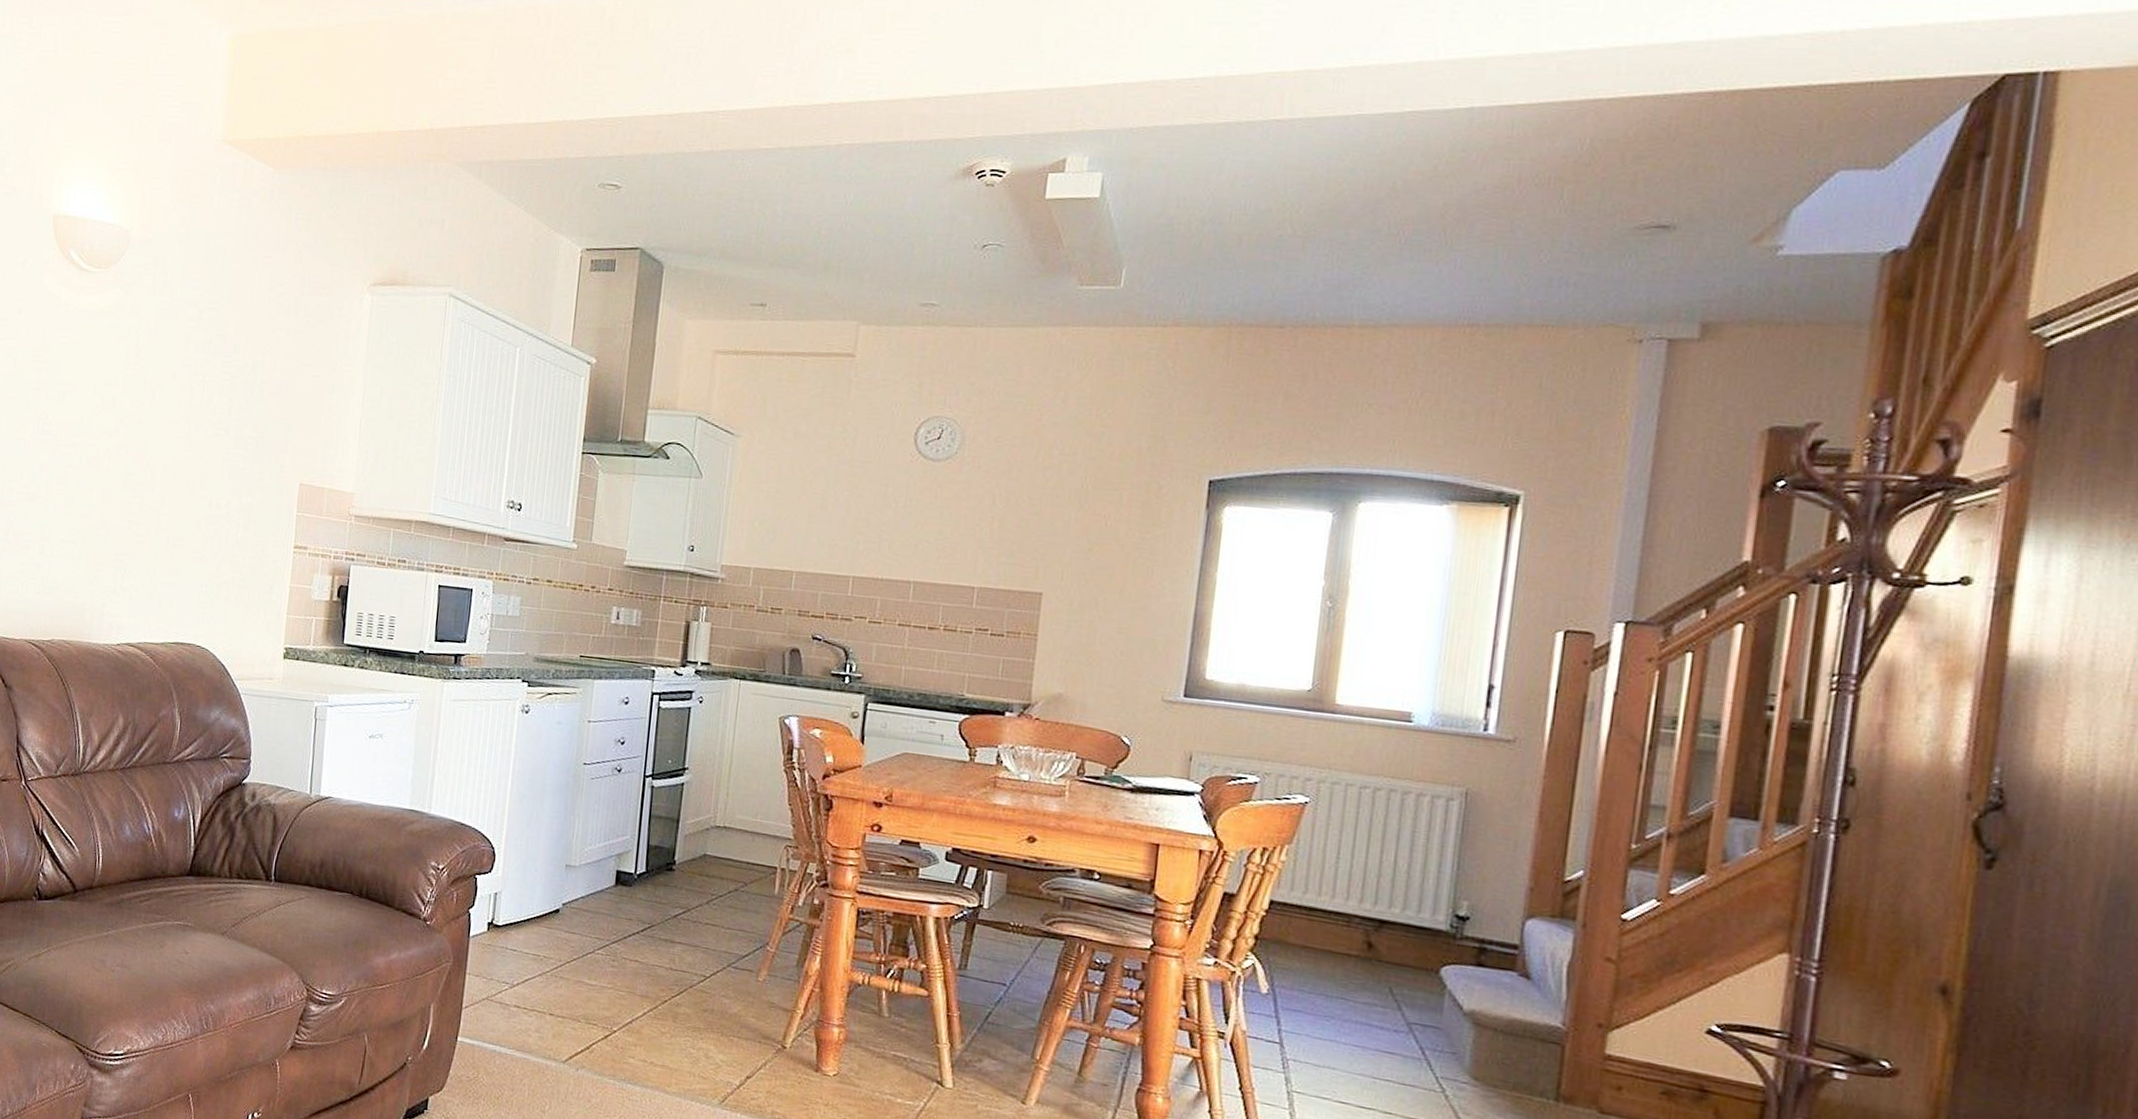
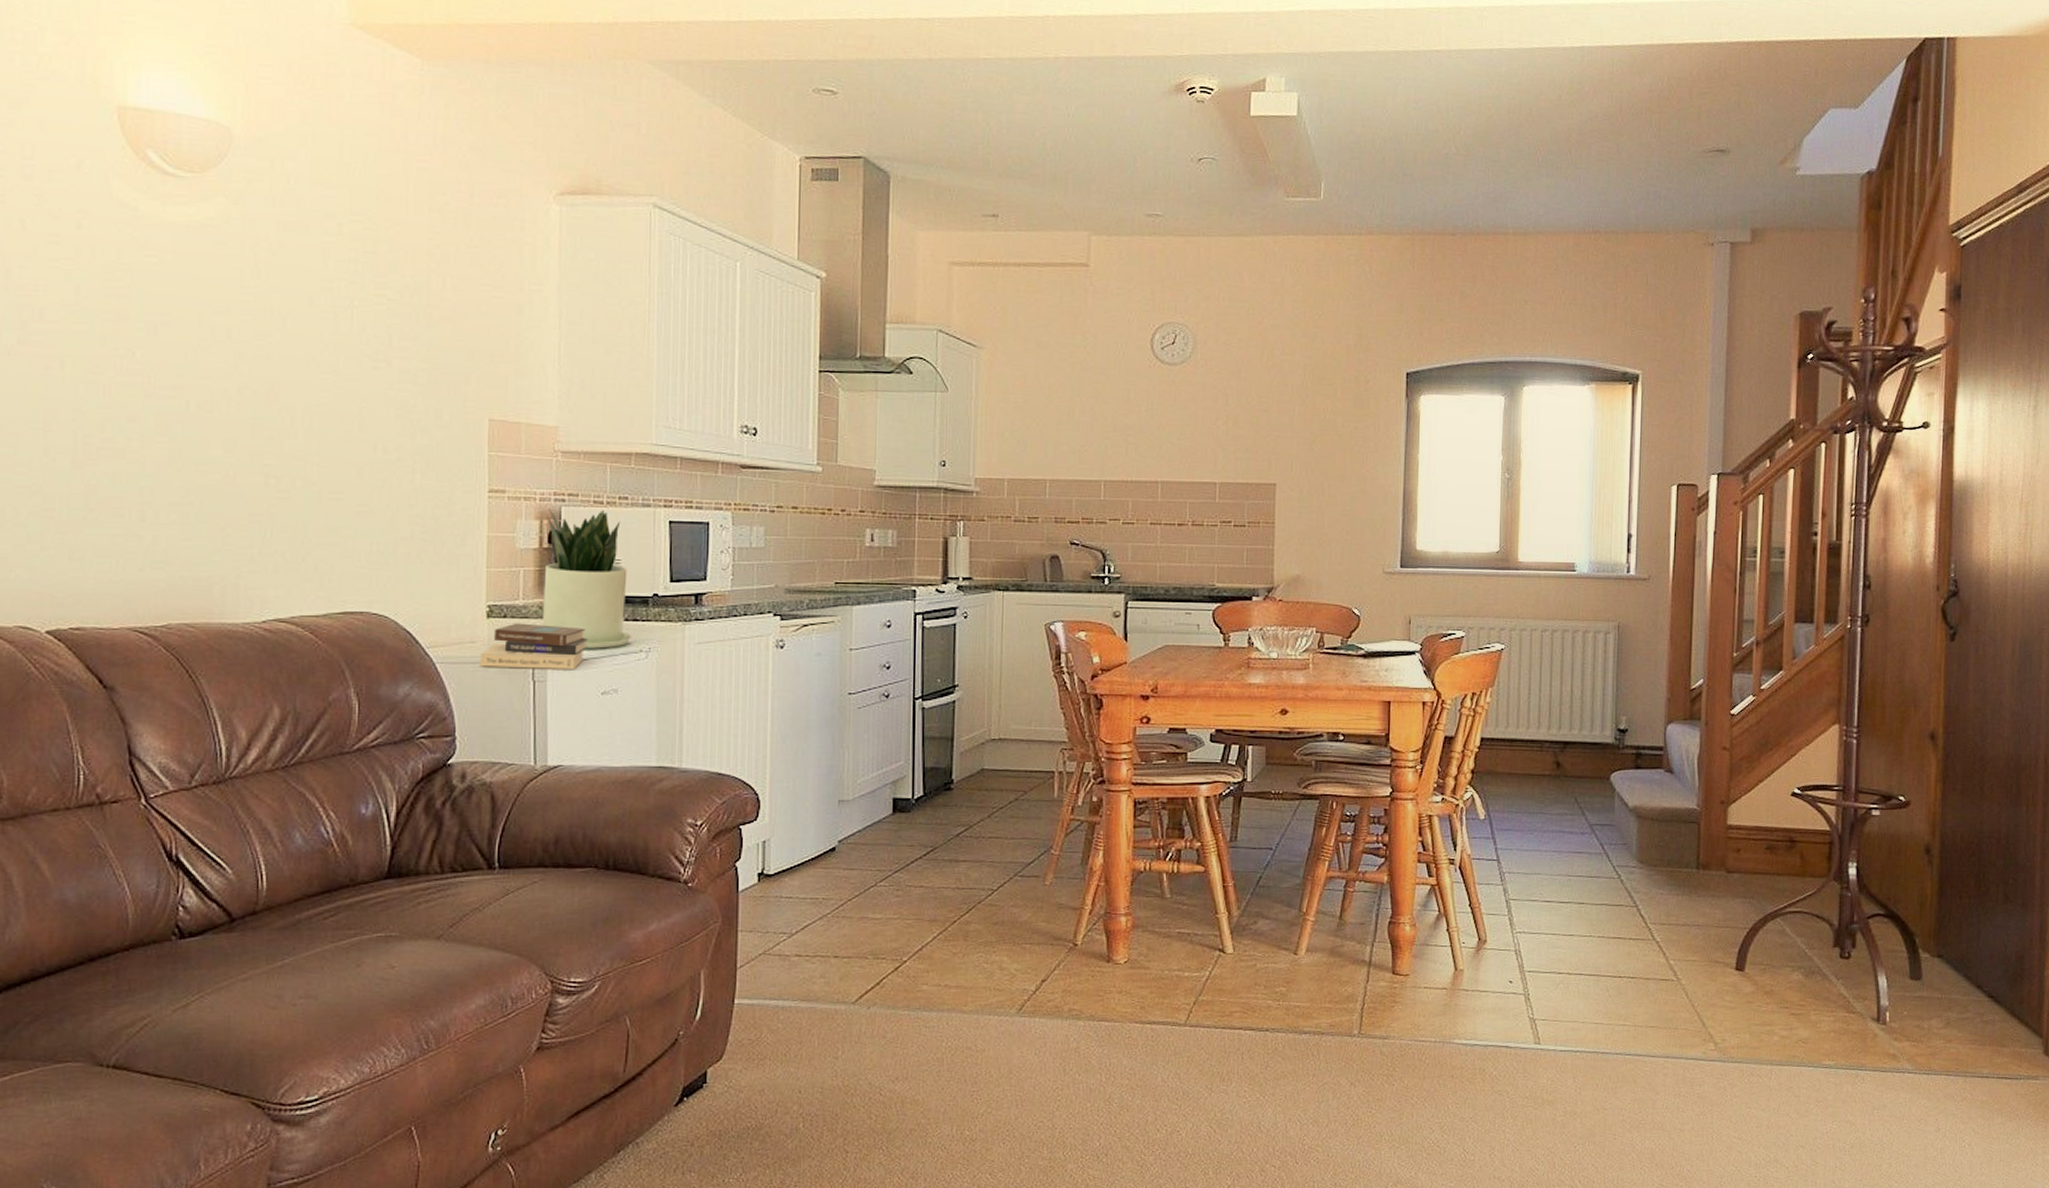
books: none [274,665,363,712] -> present [479,623,588,669]
planter: none [326,566,400,697] -> present [541,509,632,649]

